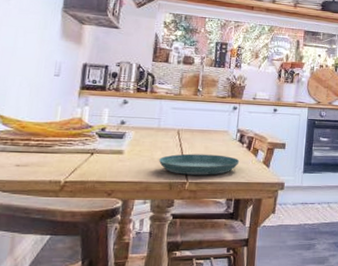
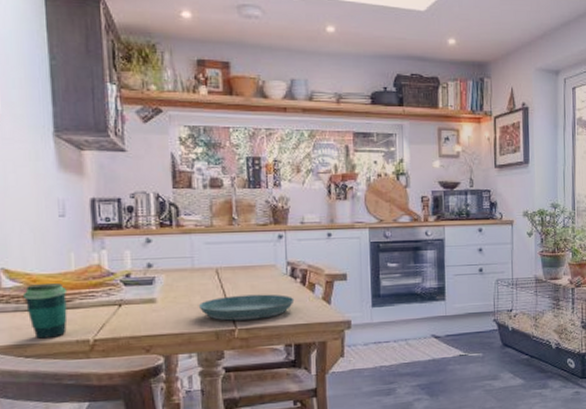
cup: none [11,130,50,177] -> present [23,283,68,339]

